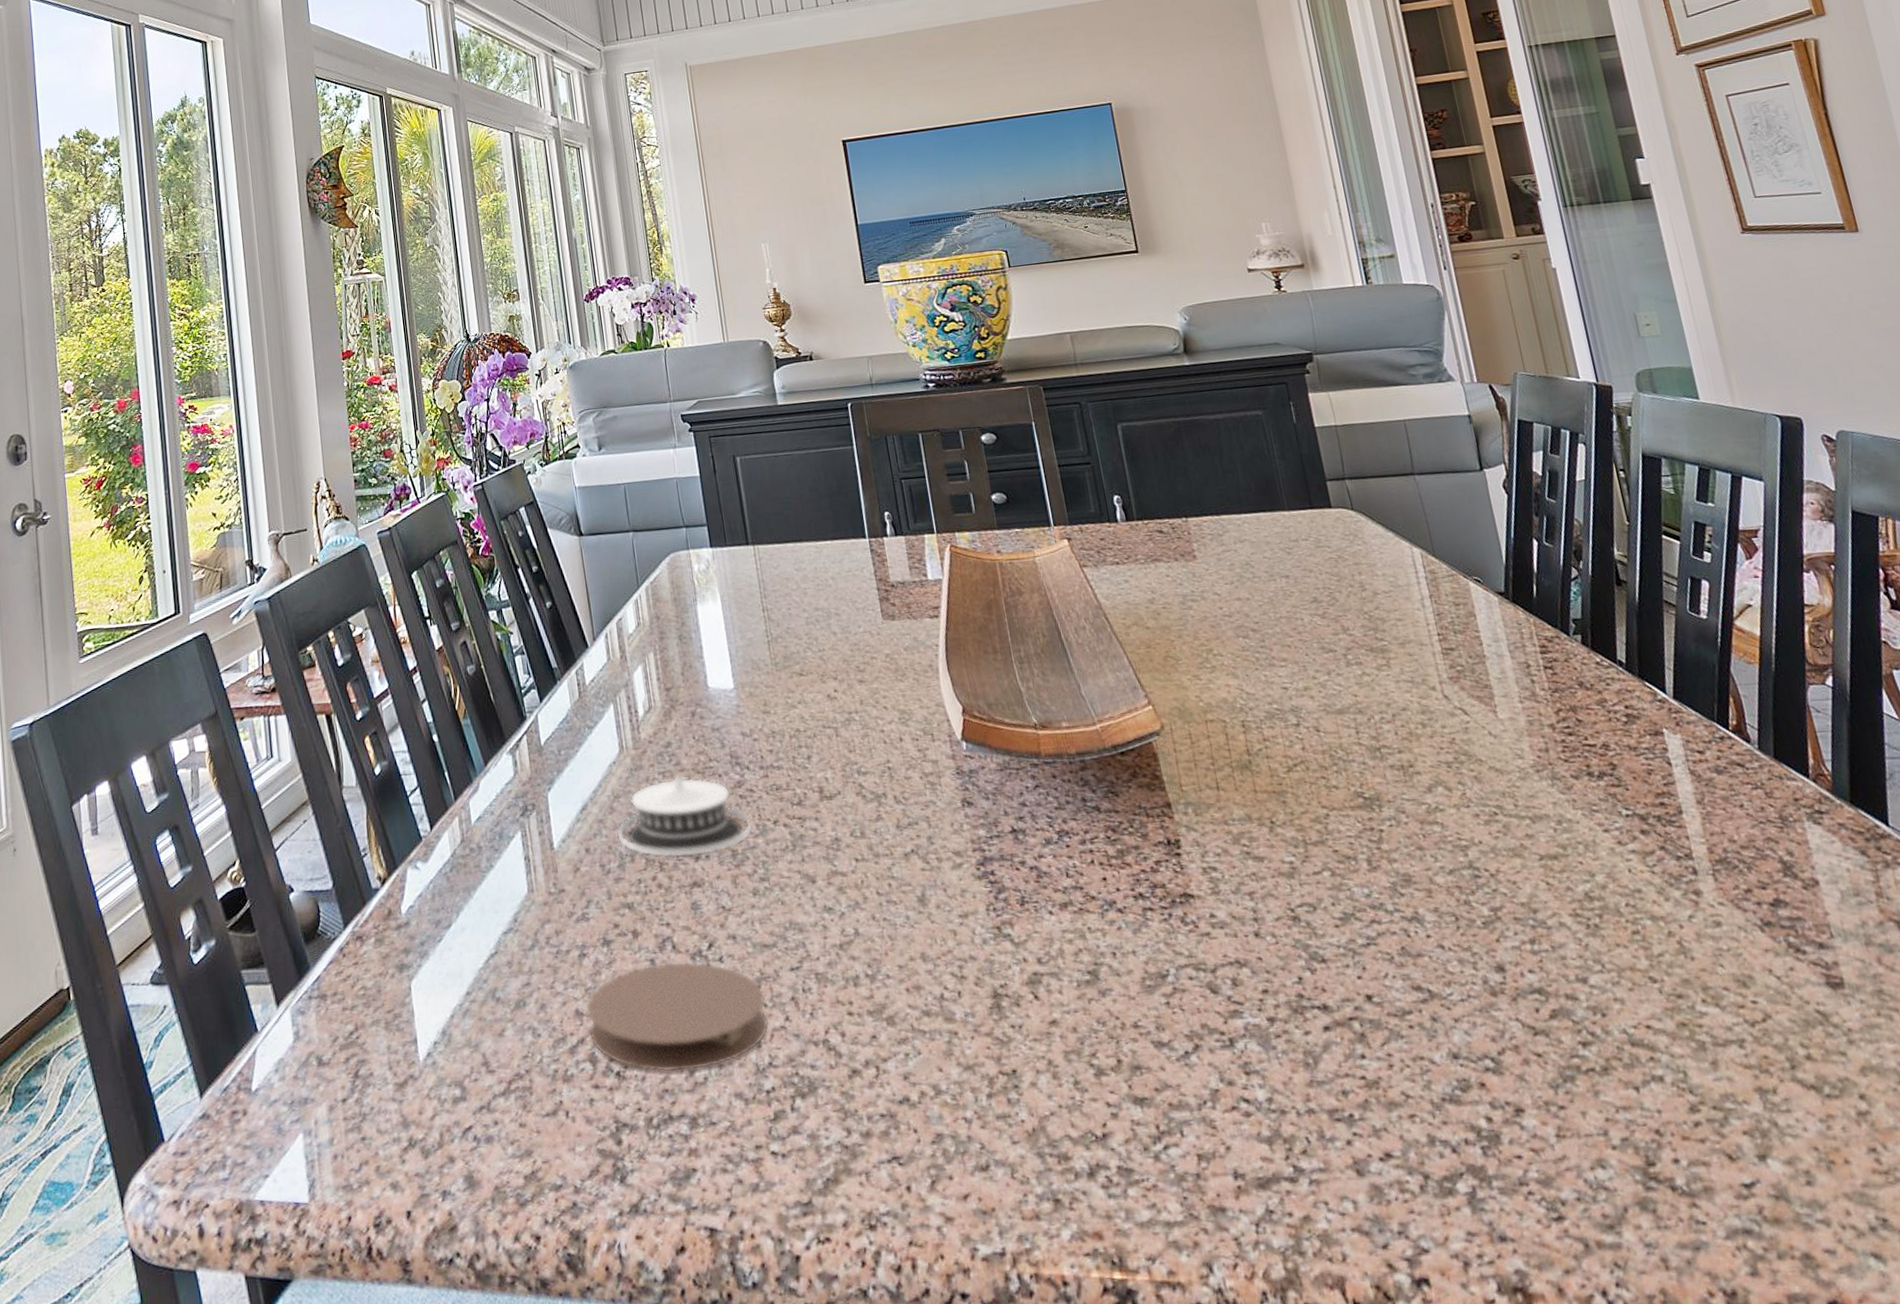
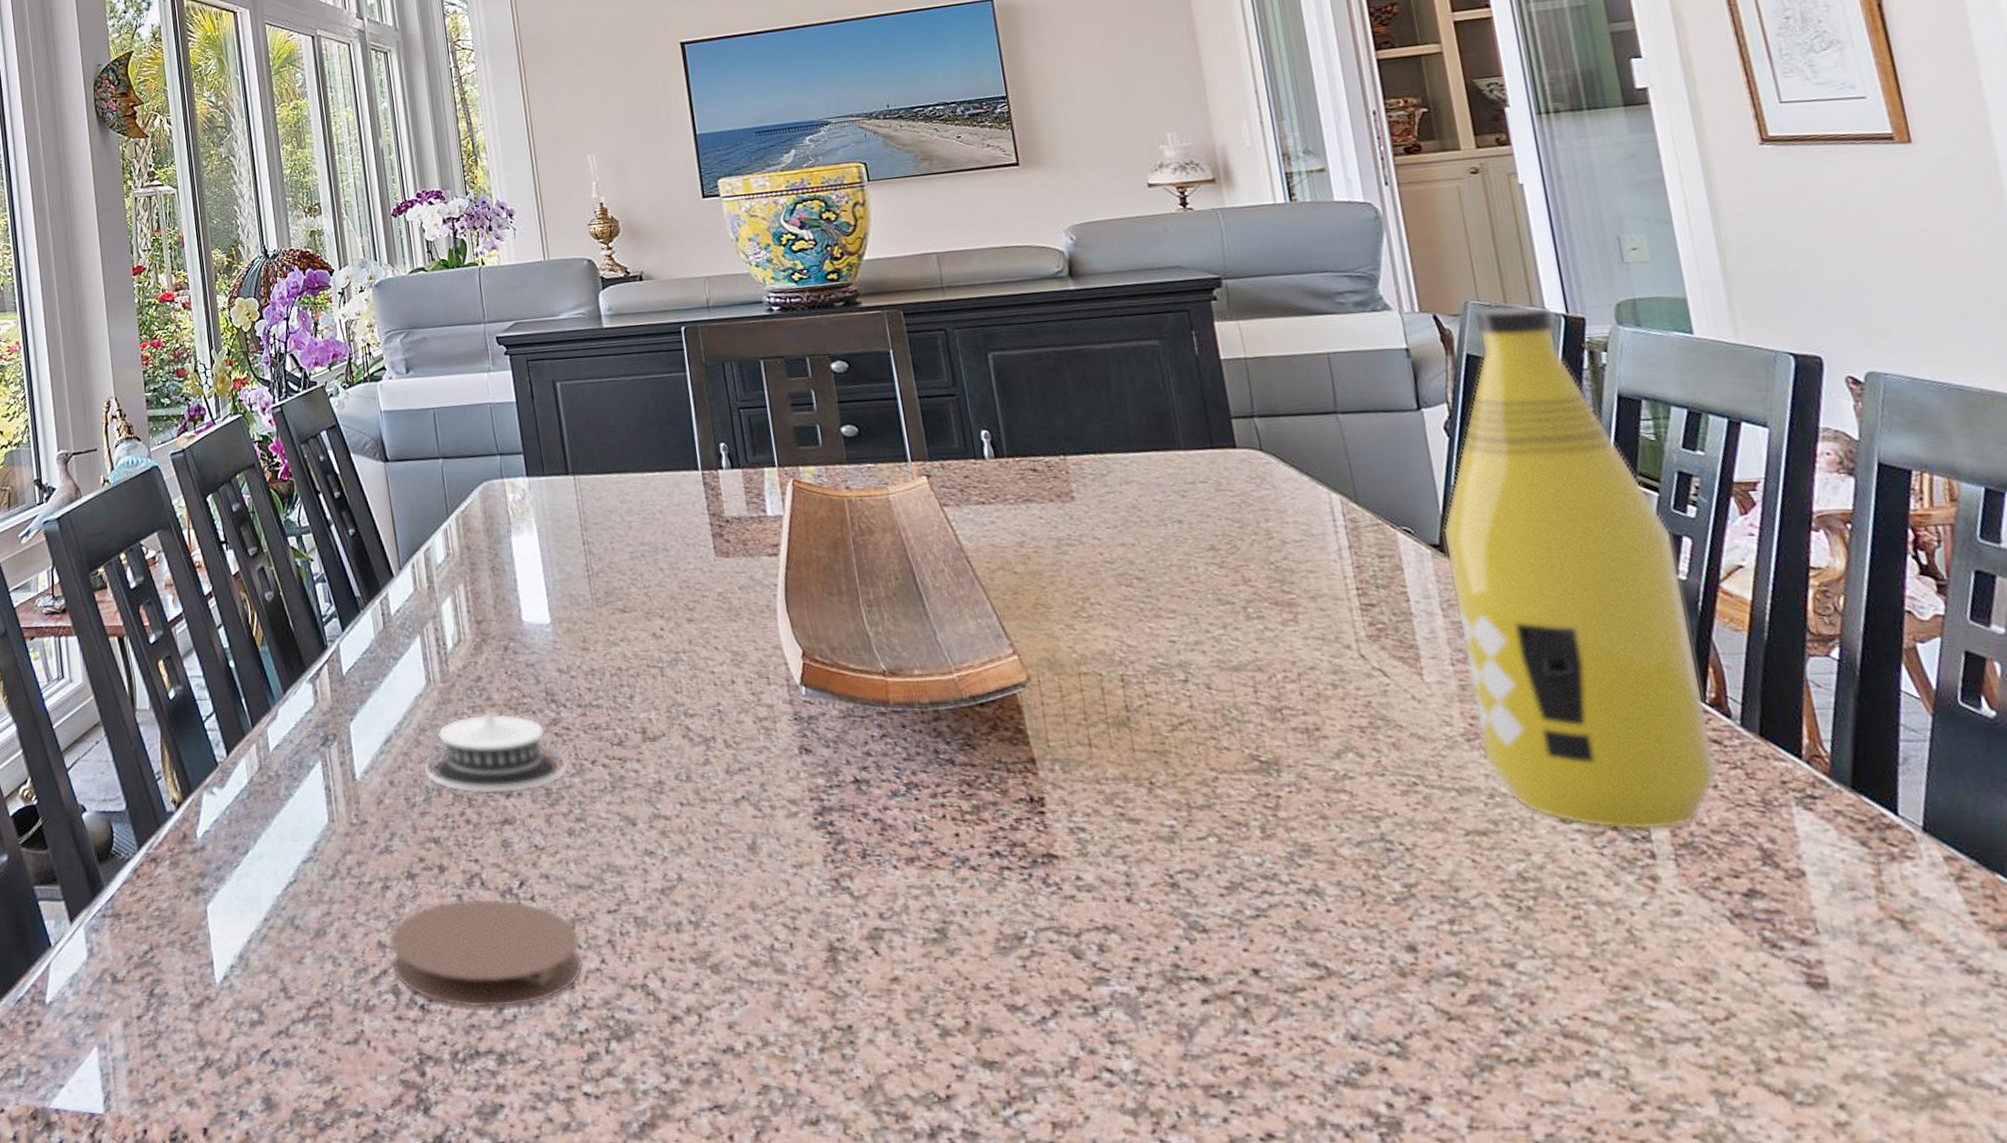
bottle: none [1507,375,1743,849] -> present [1442,304,1718,830]

